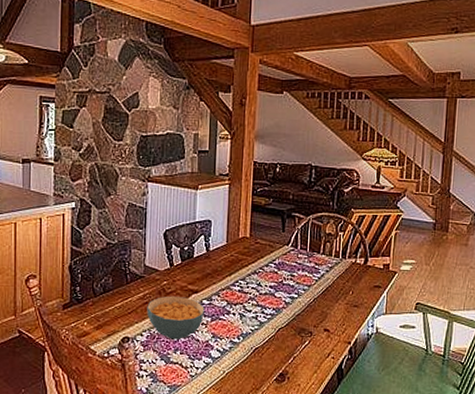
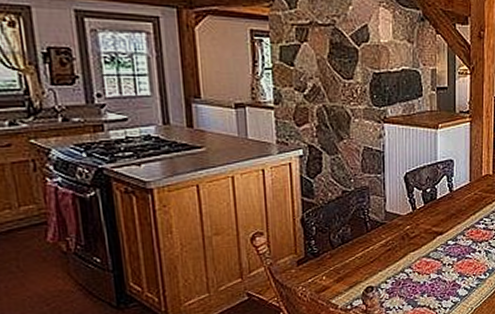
cereal bowl: present [147,295,205,340] -> none [390,239,450,283]

